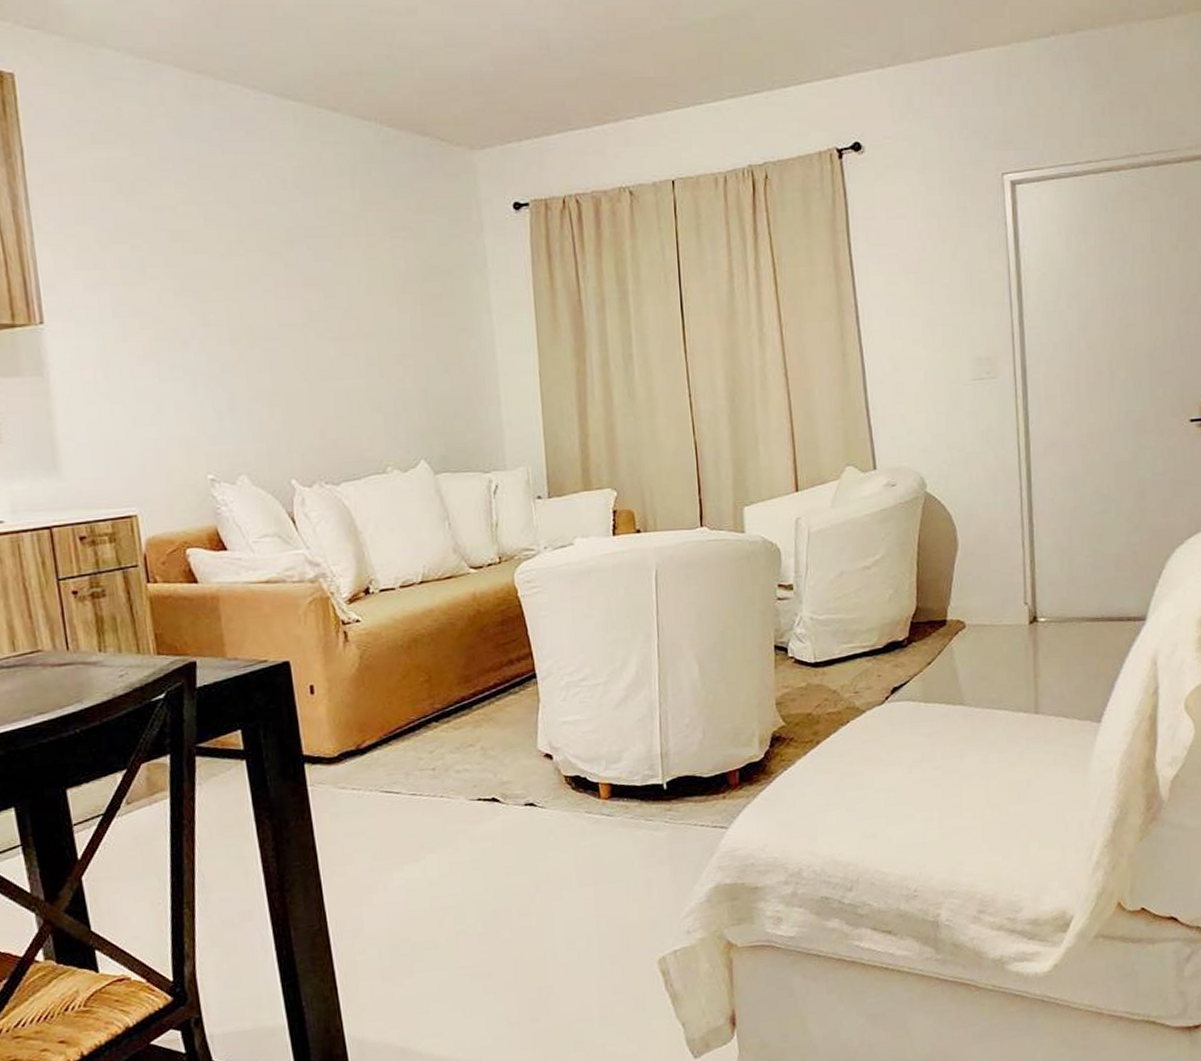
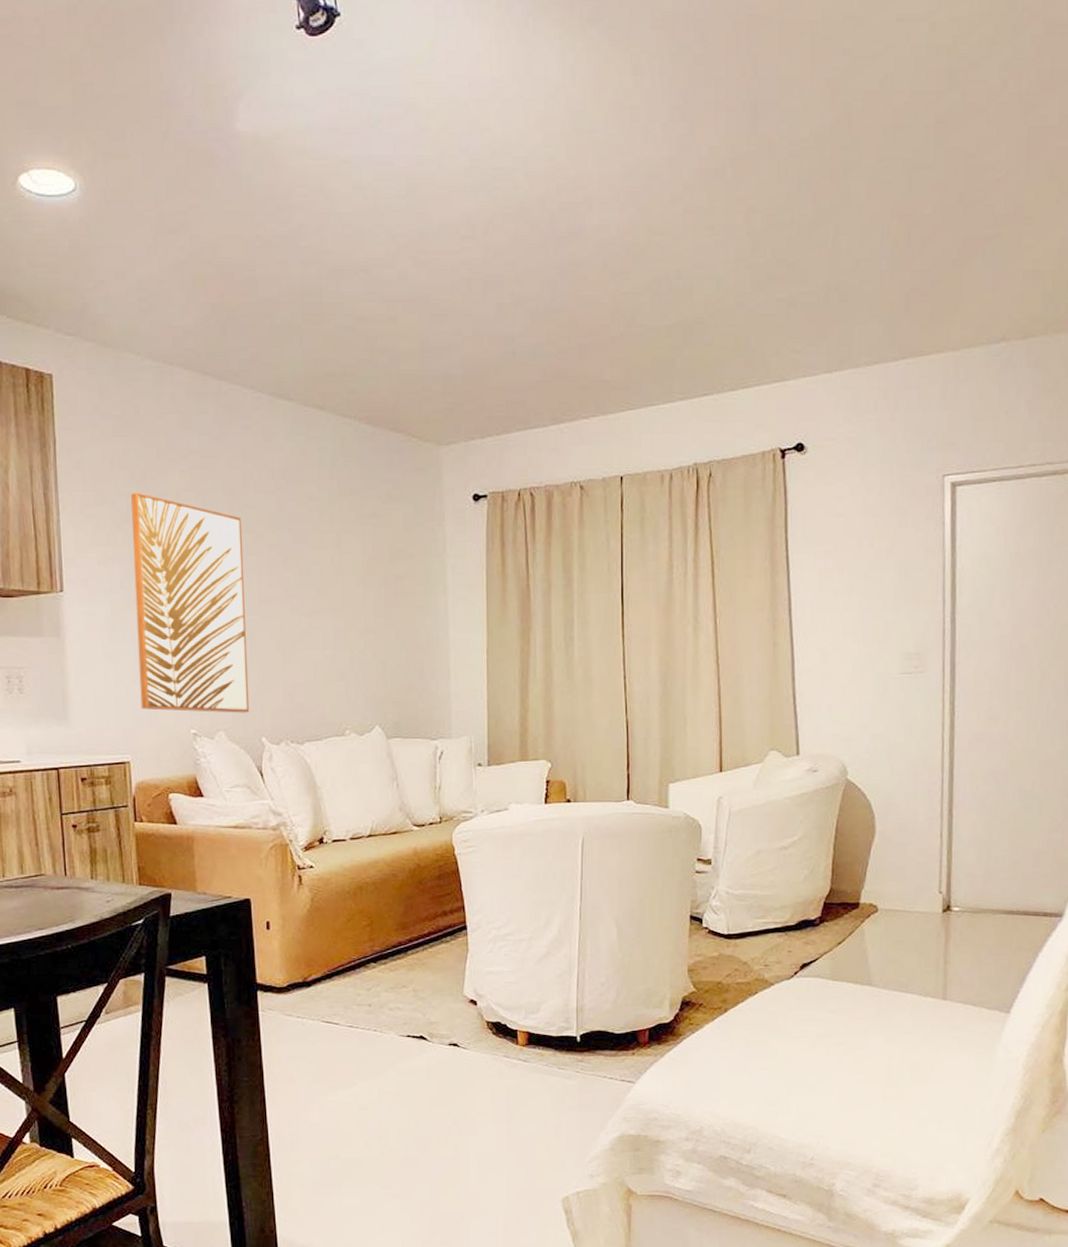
wall art: none [118,207,276,455] -> present [130,492,250,713]

